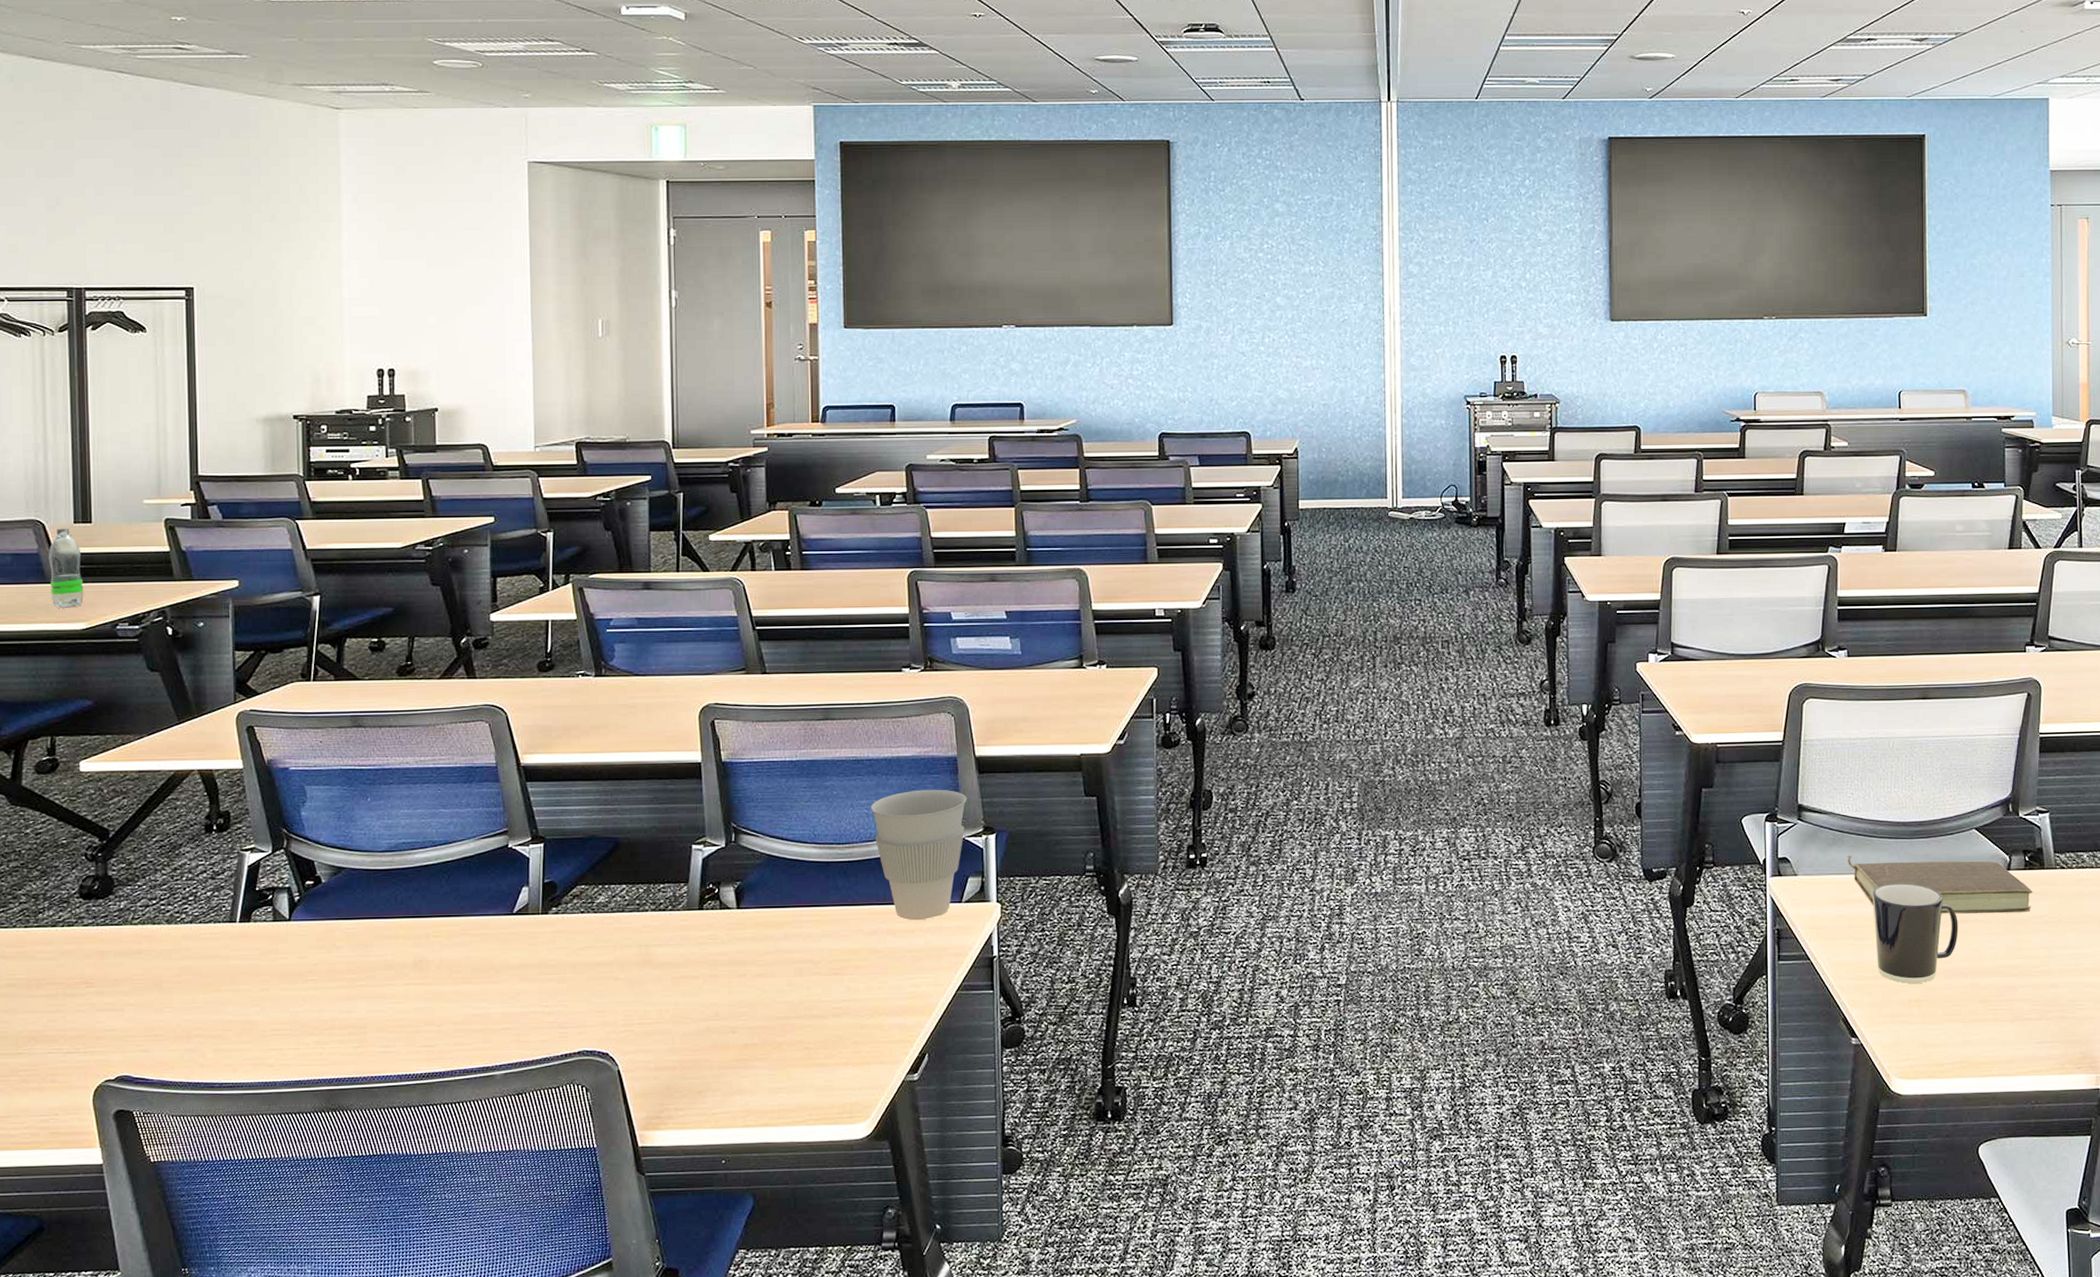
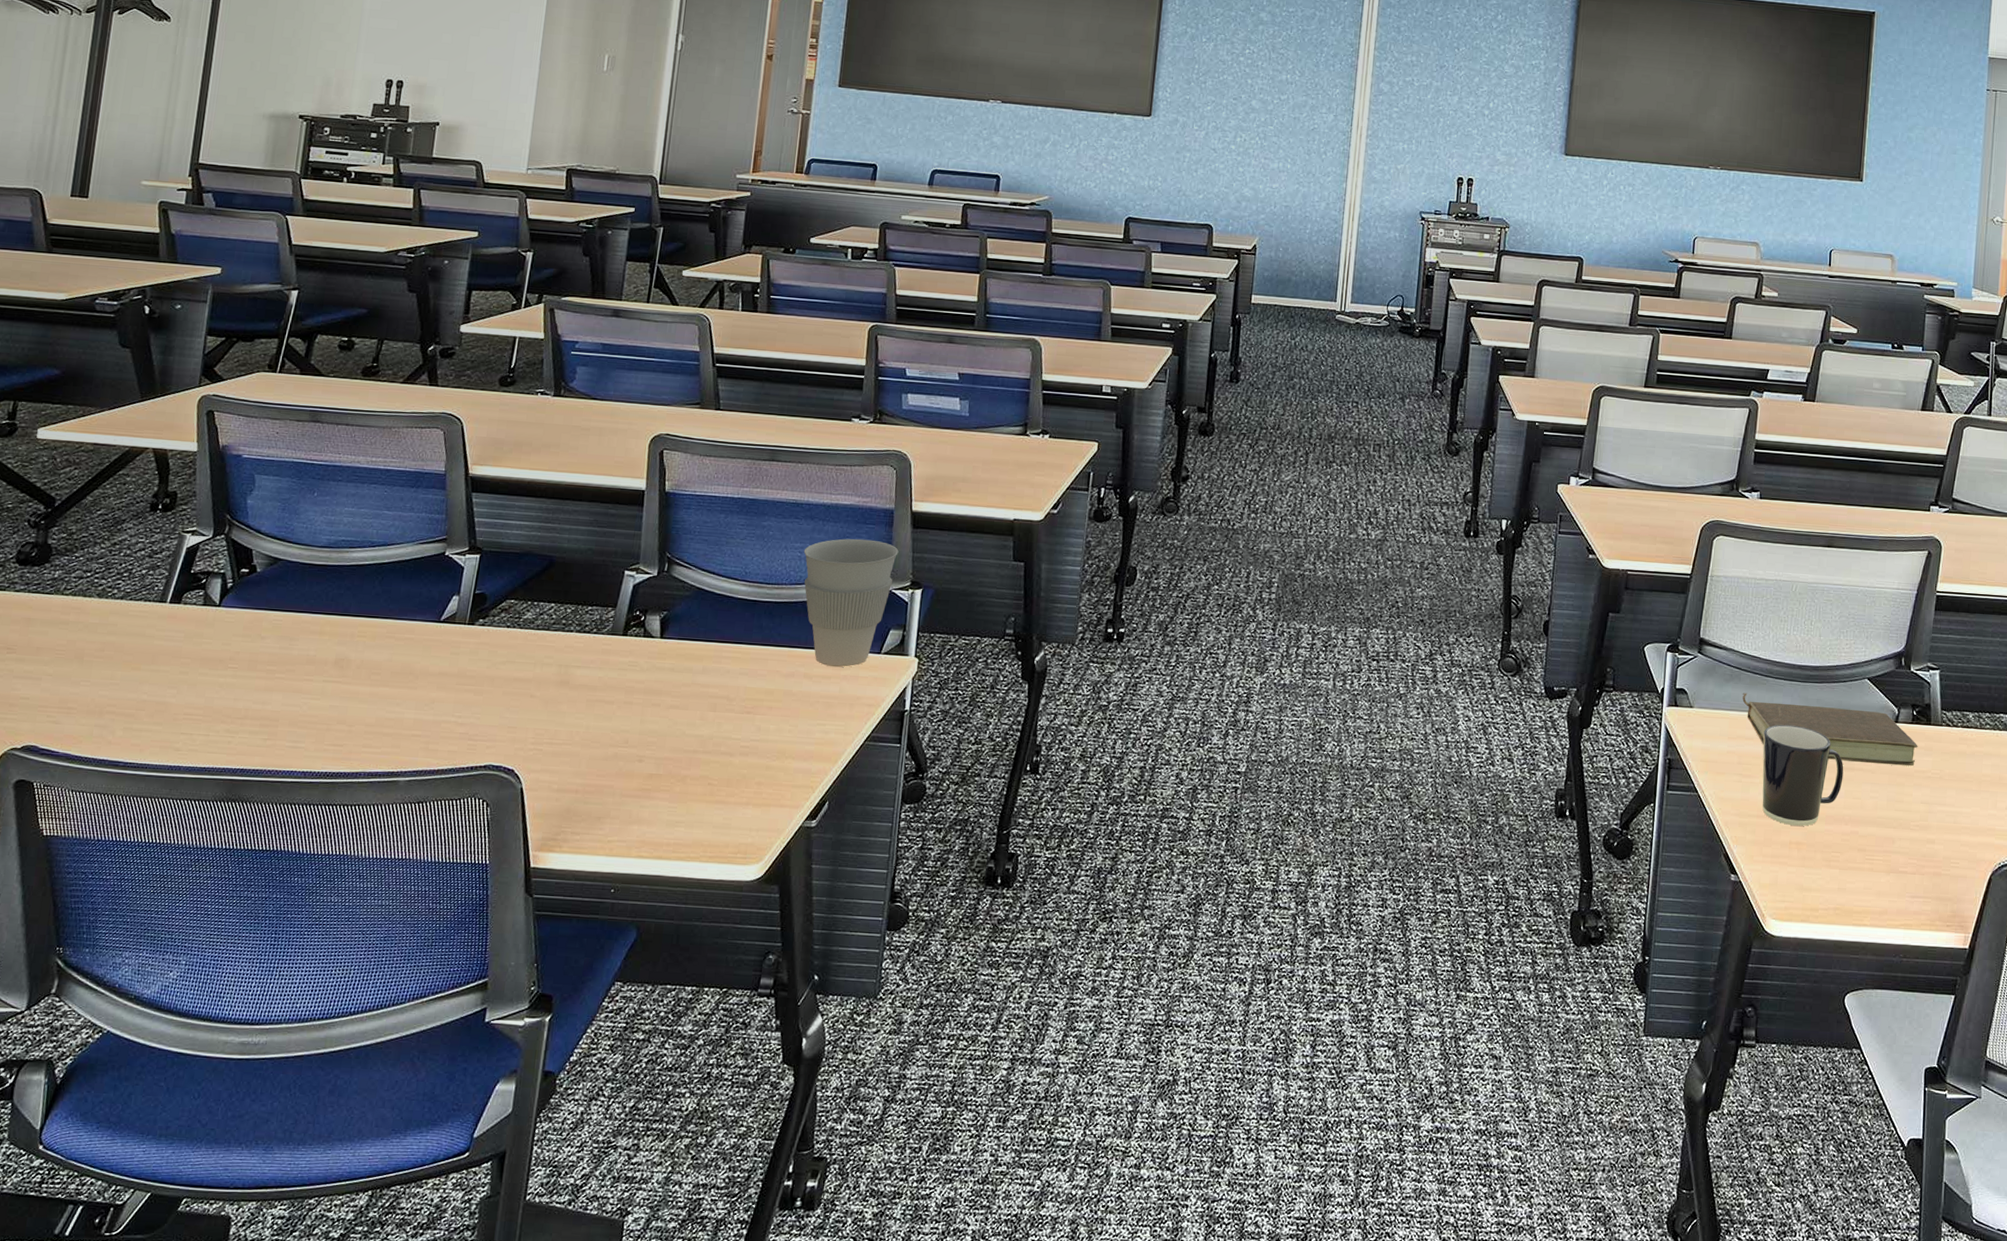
bottle: present [48,528,84,608] -> none [36,200,73,278]

